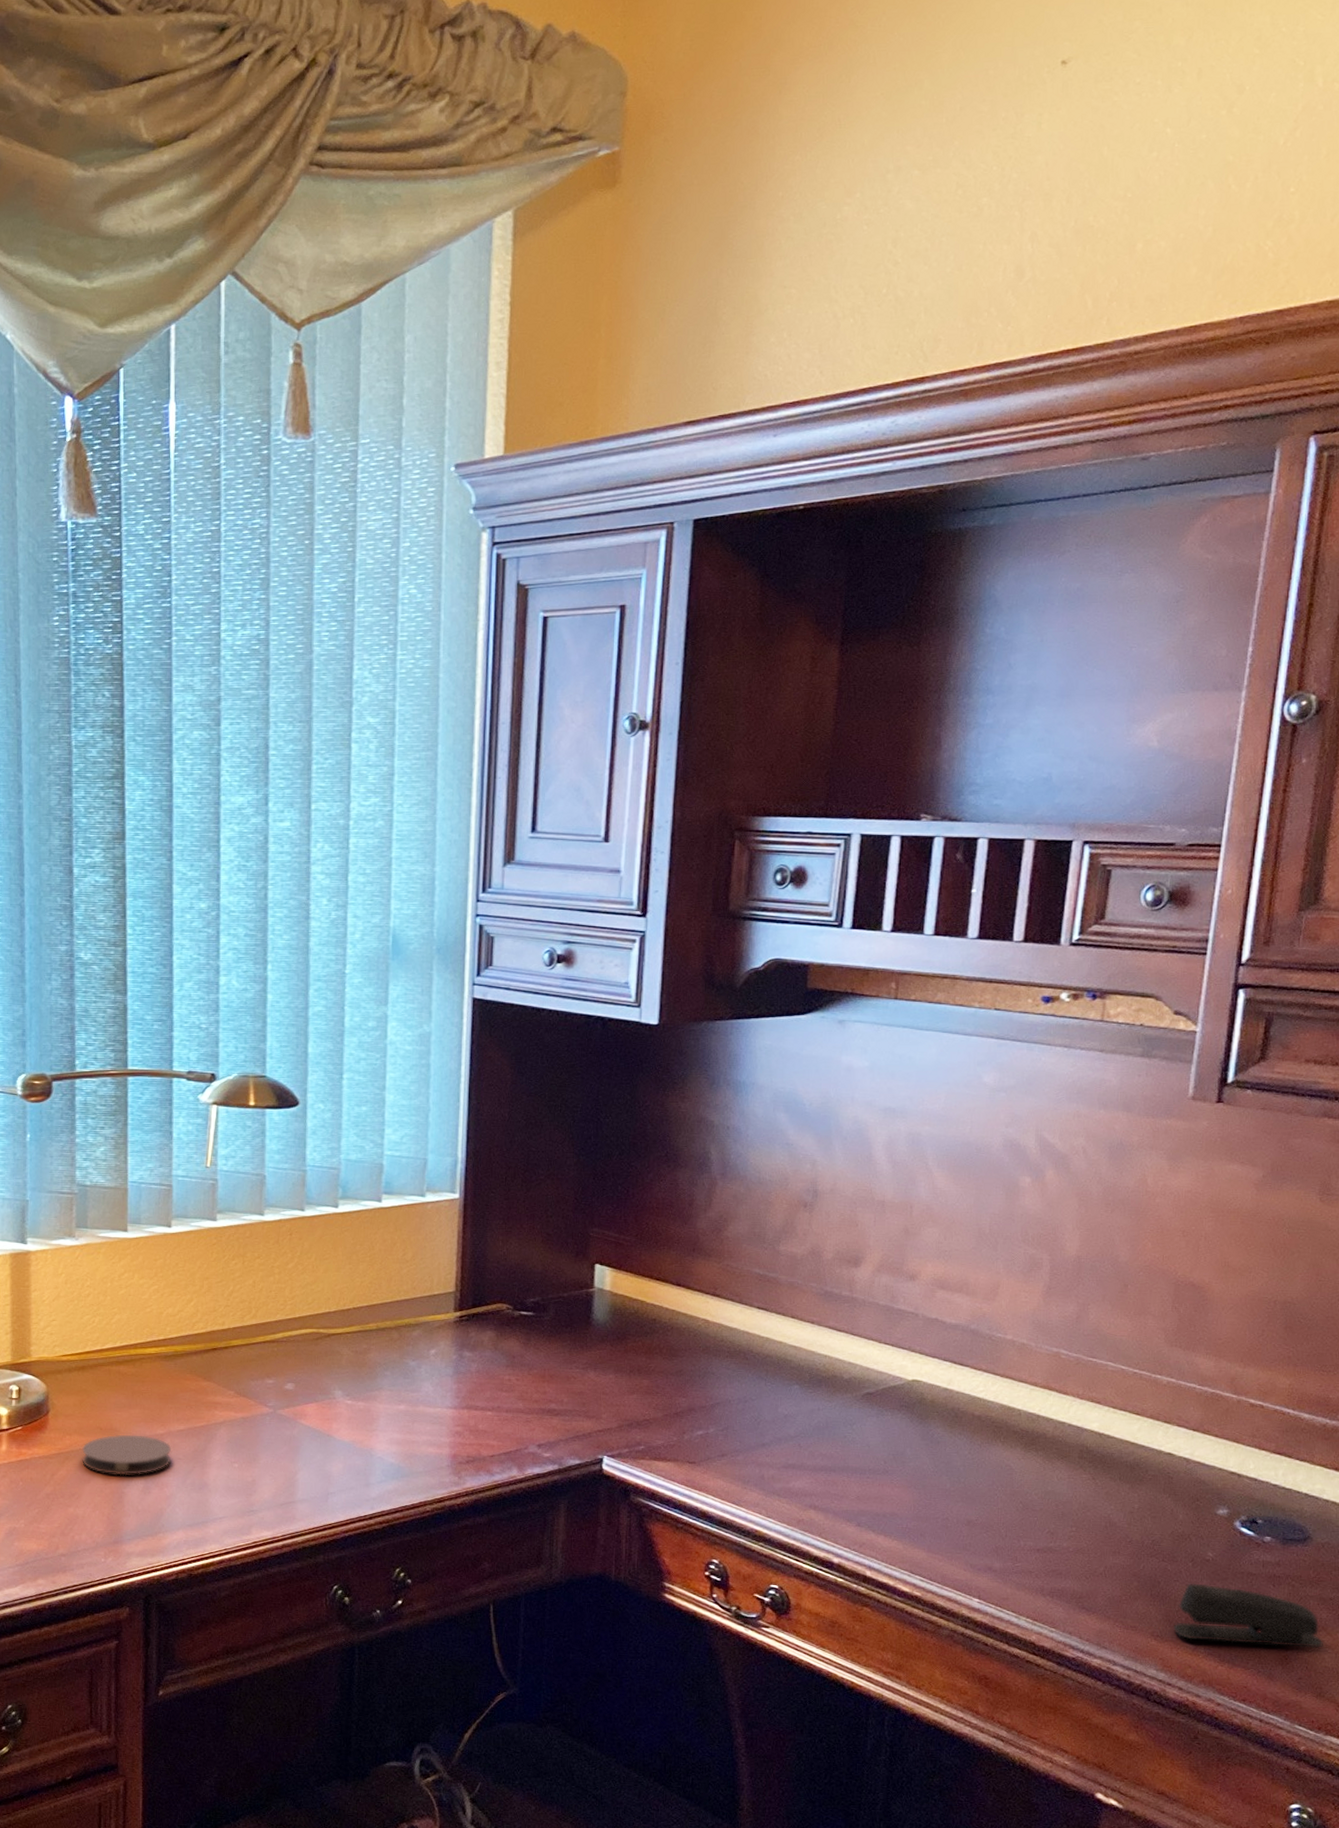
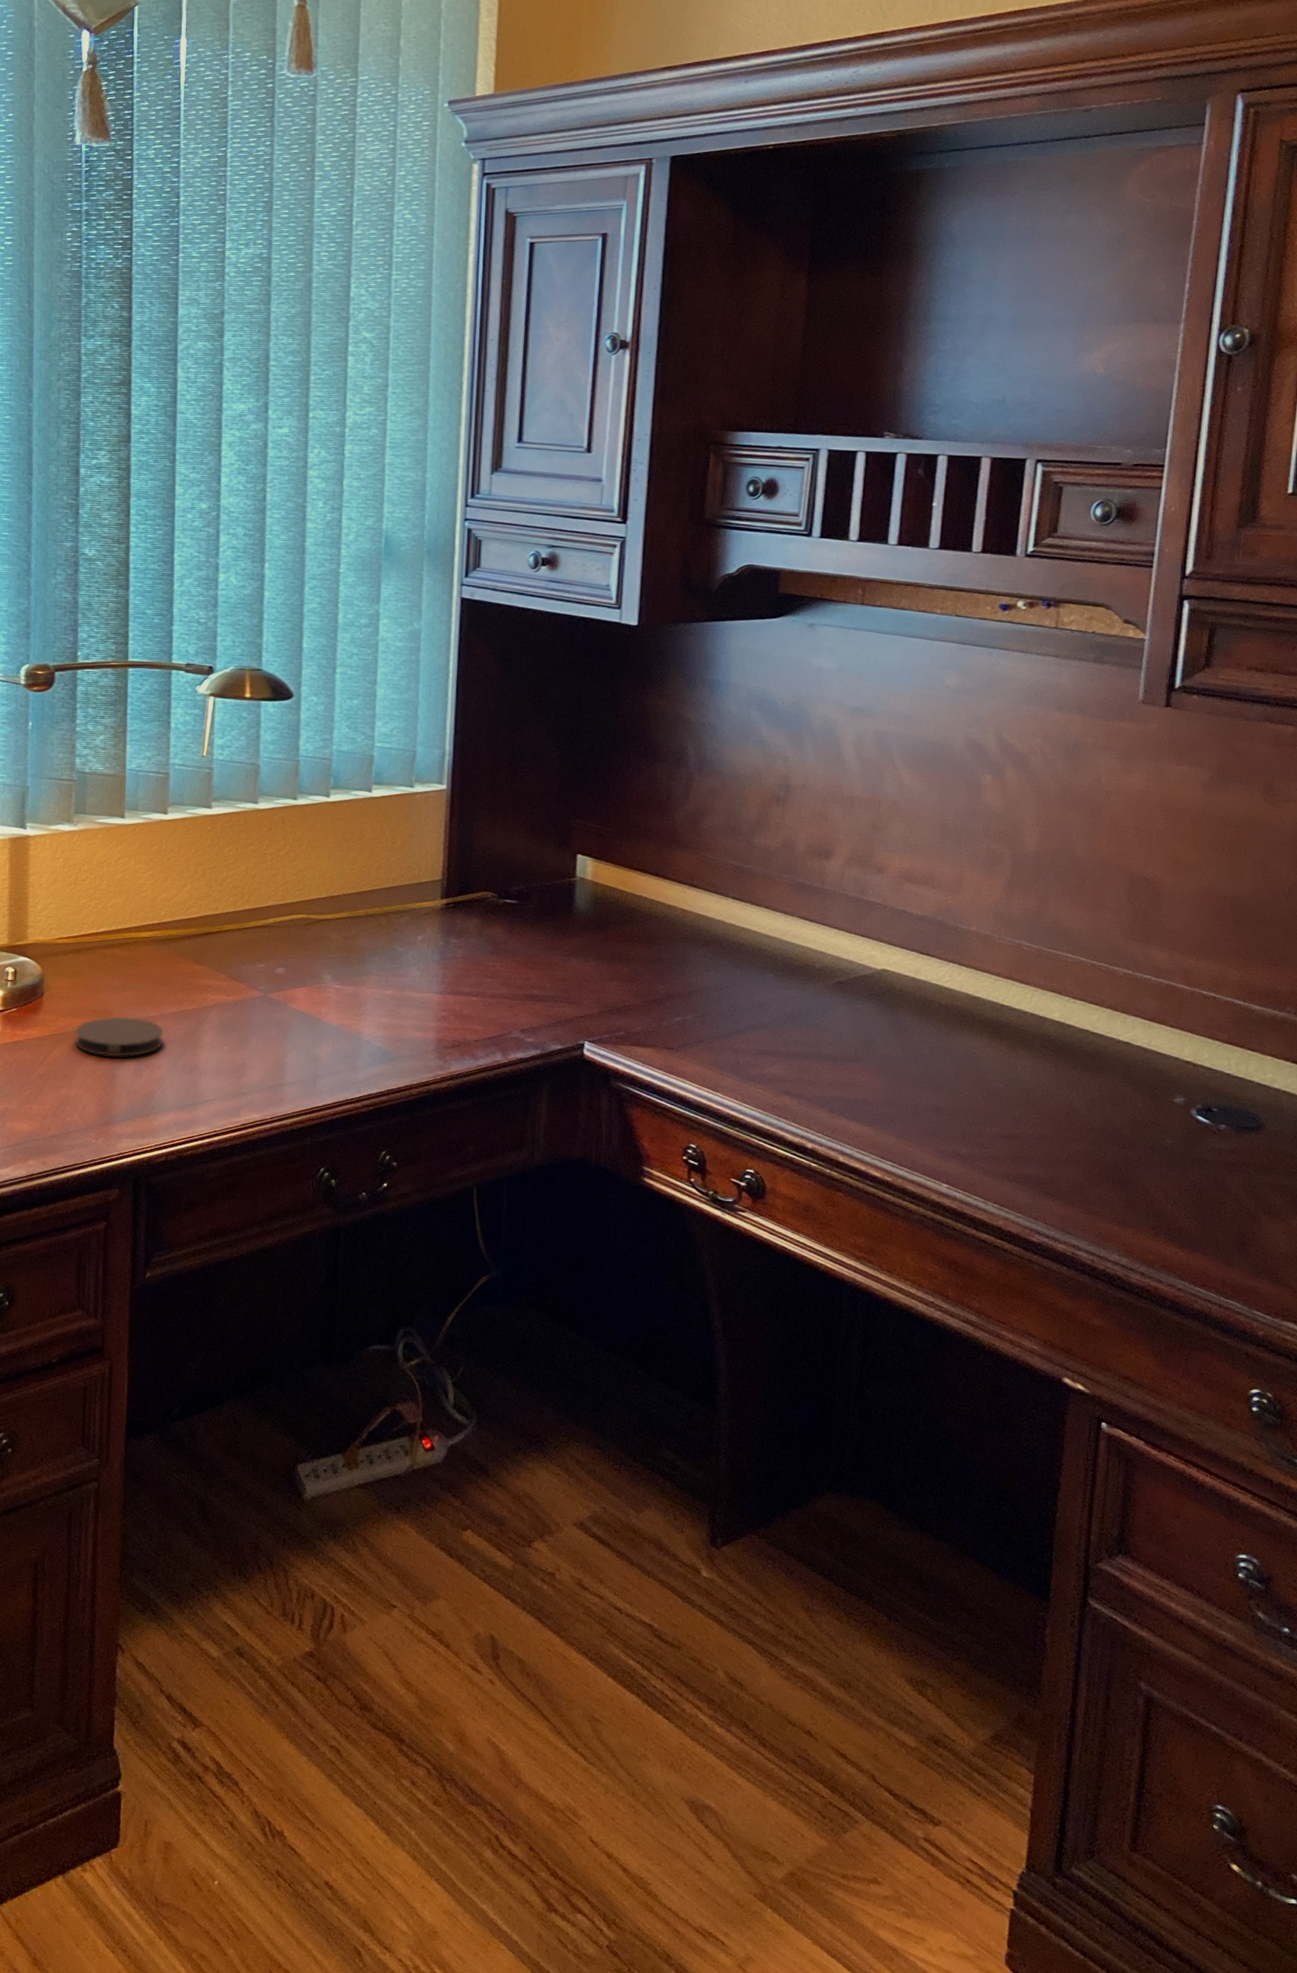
stapler: present [1173,1583,1323,1648] -> none [1134,1170,1278,1234]

